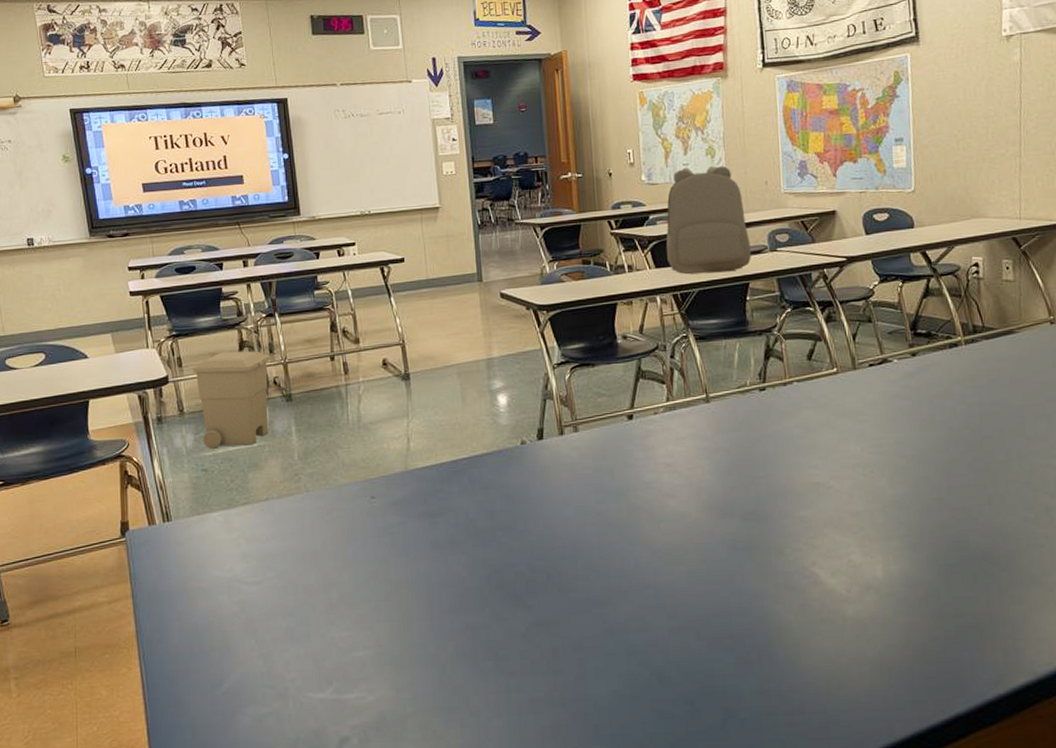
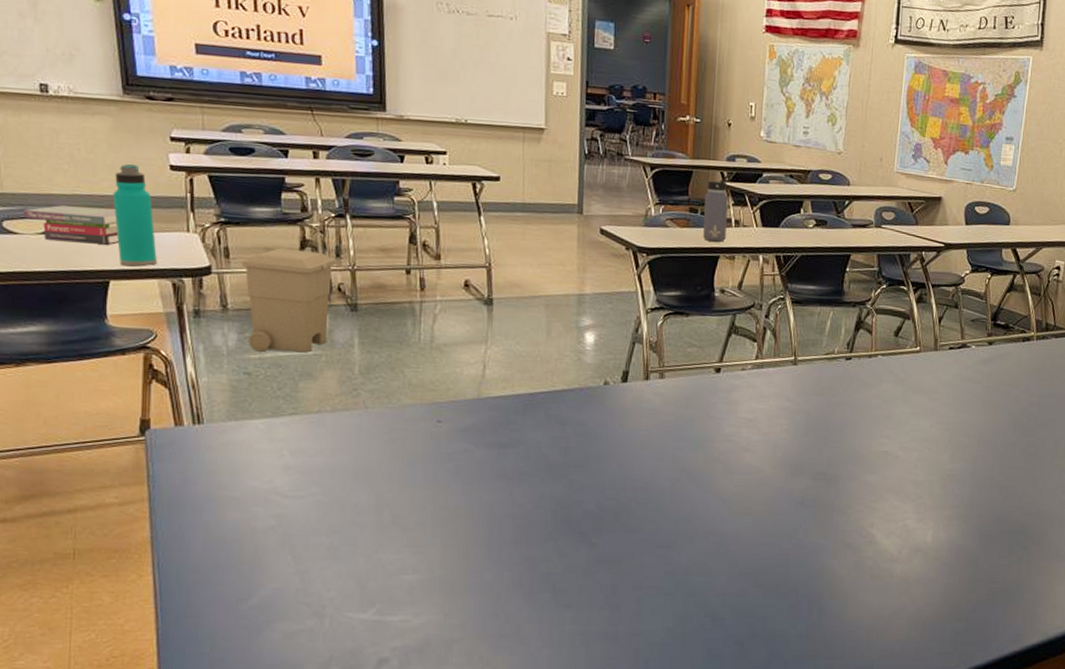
books: none [20,337,94,371] -> present [23,205,119,245]
water bottle: none [87,296,125,385] -> present [112,164,157,267]
water bottle: none [595,220,621,290] -> present [703,172,731,242]
backpack: present [665,165,751,275] -> none [774,131,858,241]

